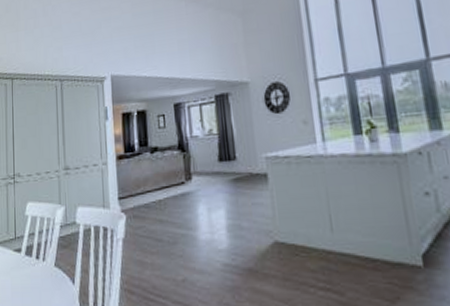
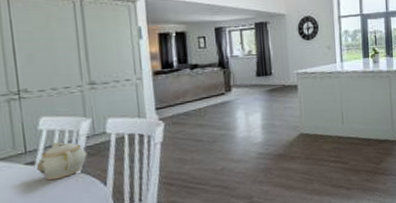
teapot: none [22,230,60,271] -> present [37,141,88,181]

